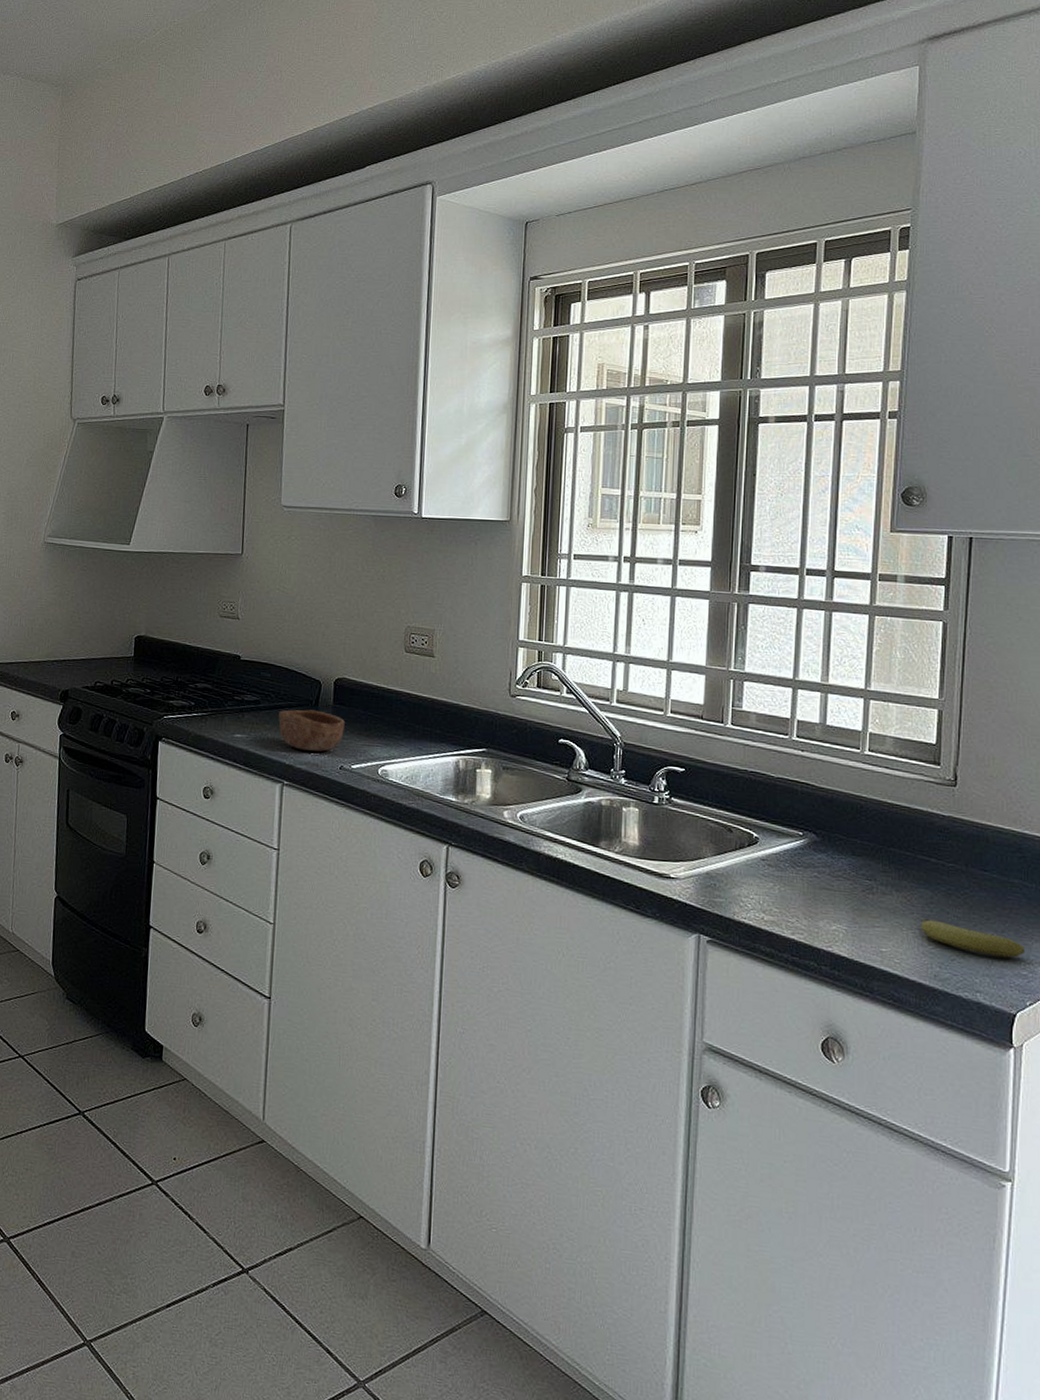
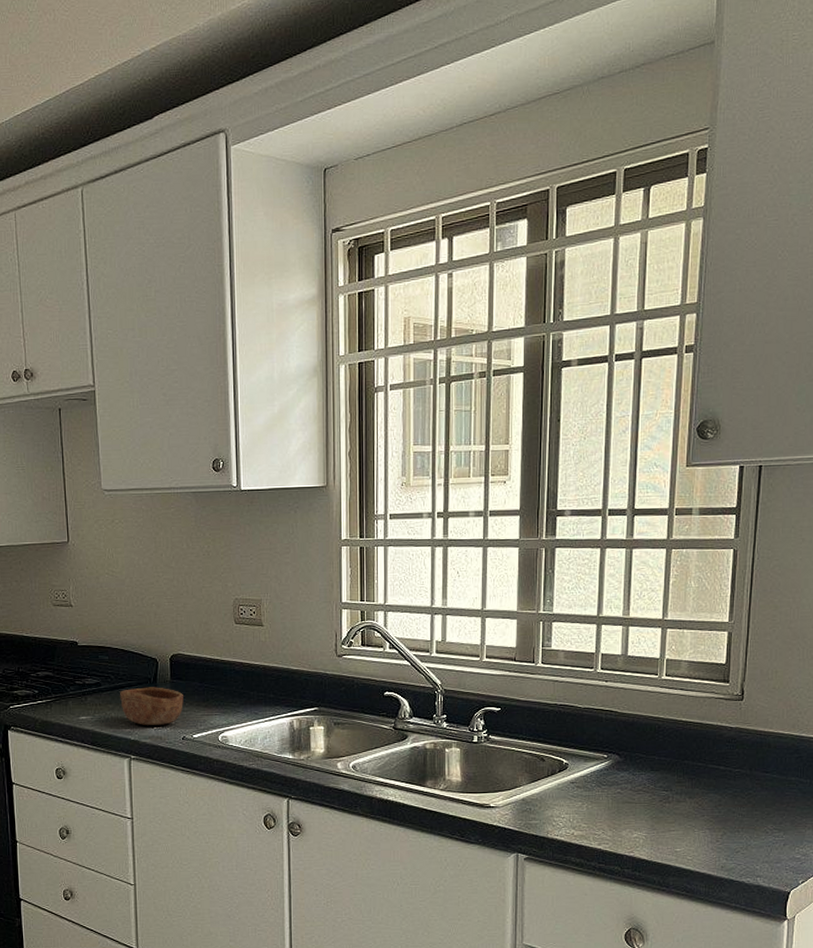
fruit: present [921,918,1026,958] -> none [711,818,800,845]

